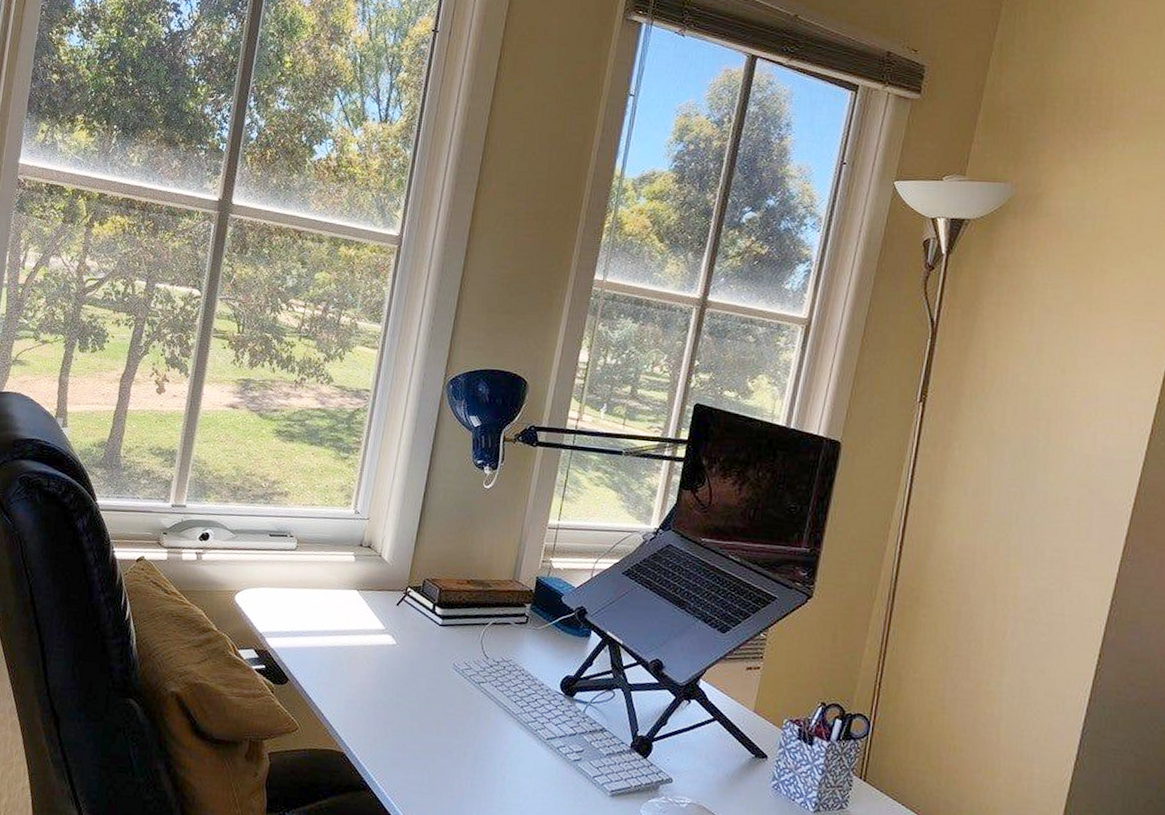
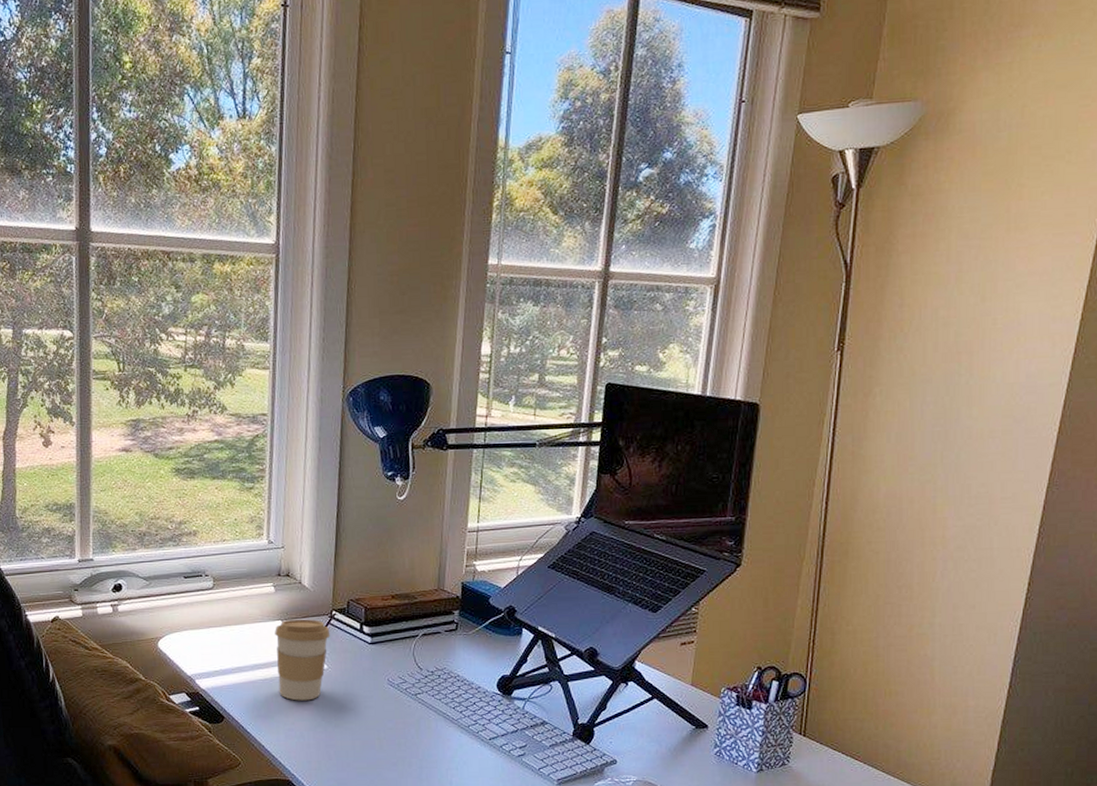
coffee cup: none [345,590,403,674] -> present [275,618,331,701]

